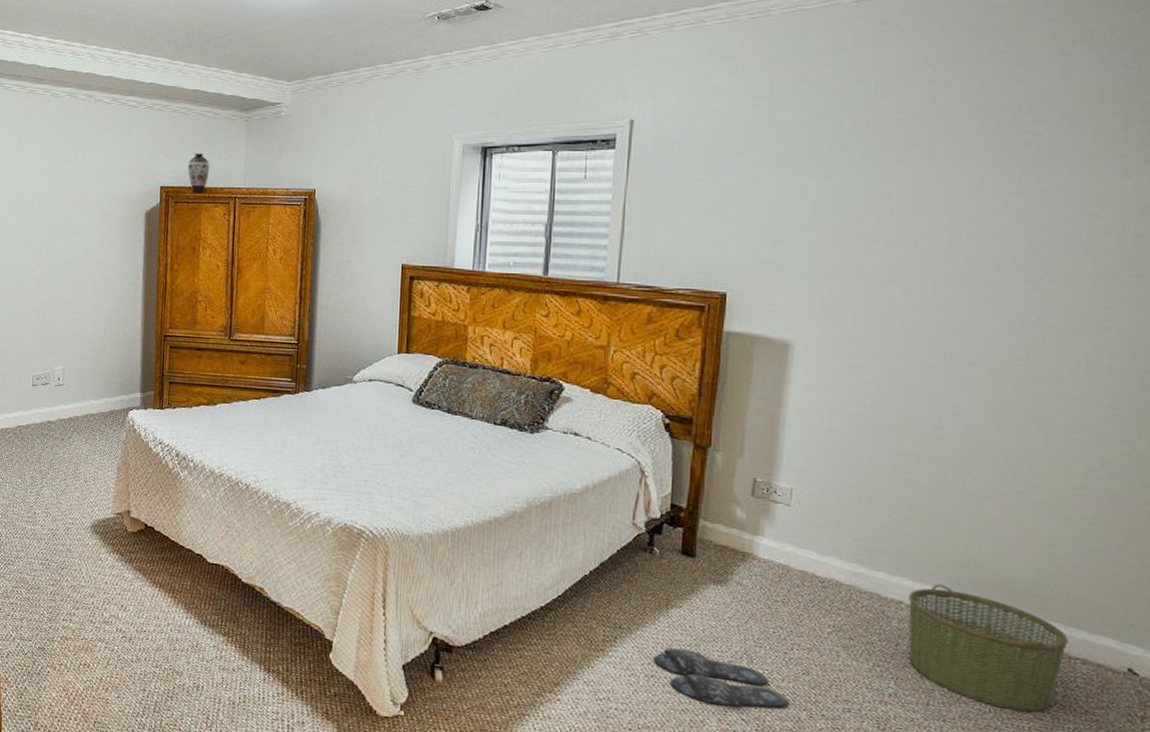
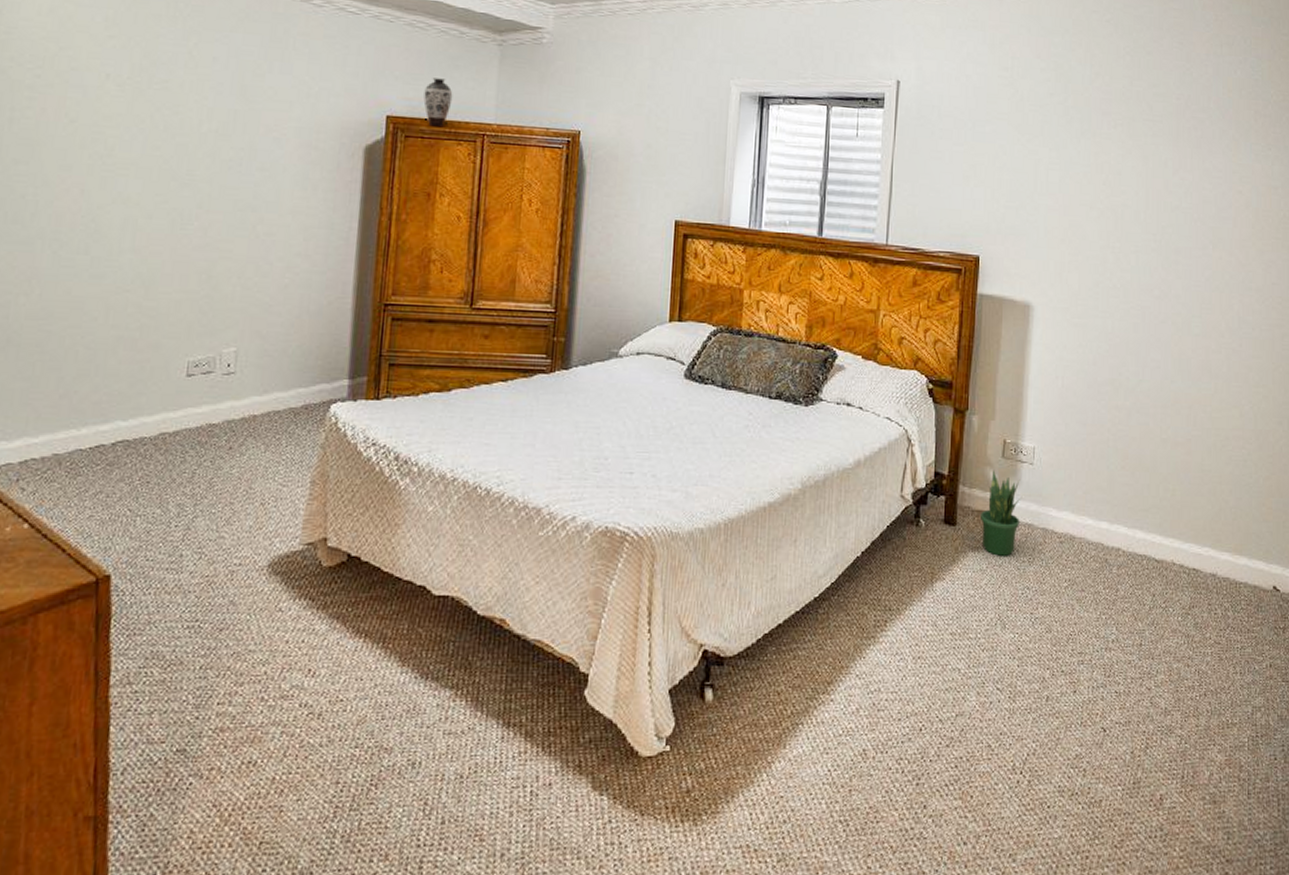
slippers: present [654,647,789,709] -> none [920,624,1036,678]
planter: none [724,507,773,594] -> present [981,470,1020,556]
basket: present [908,584,1068,713] -> none [1124,528,1234,638]

